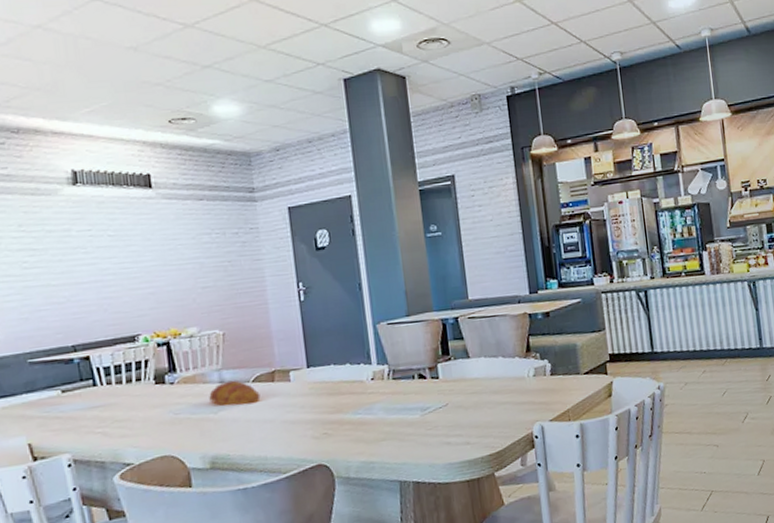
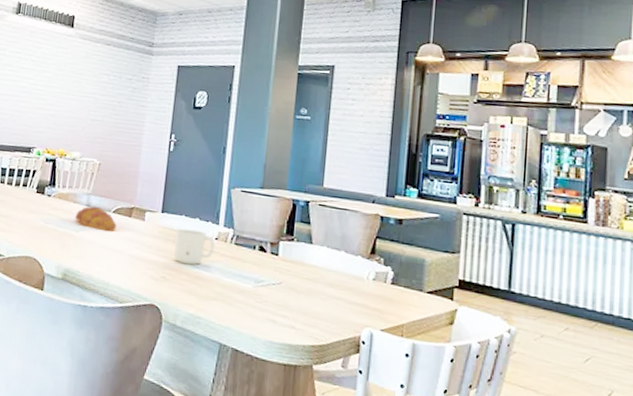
mug: none [327,375,373,414] -> present [174,228,215,265]

